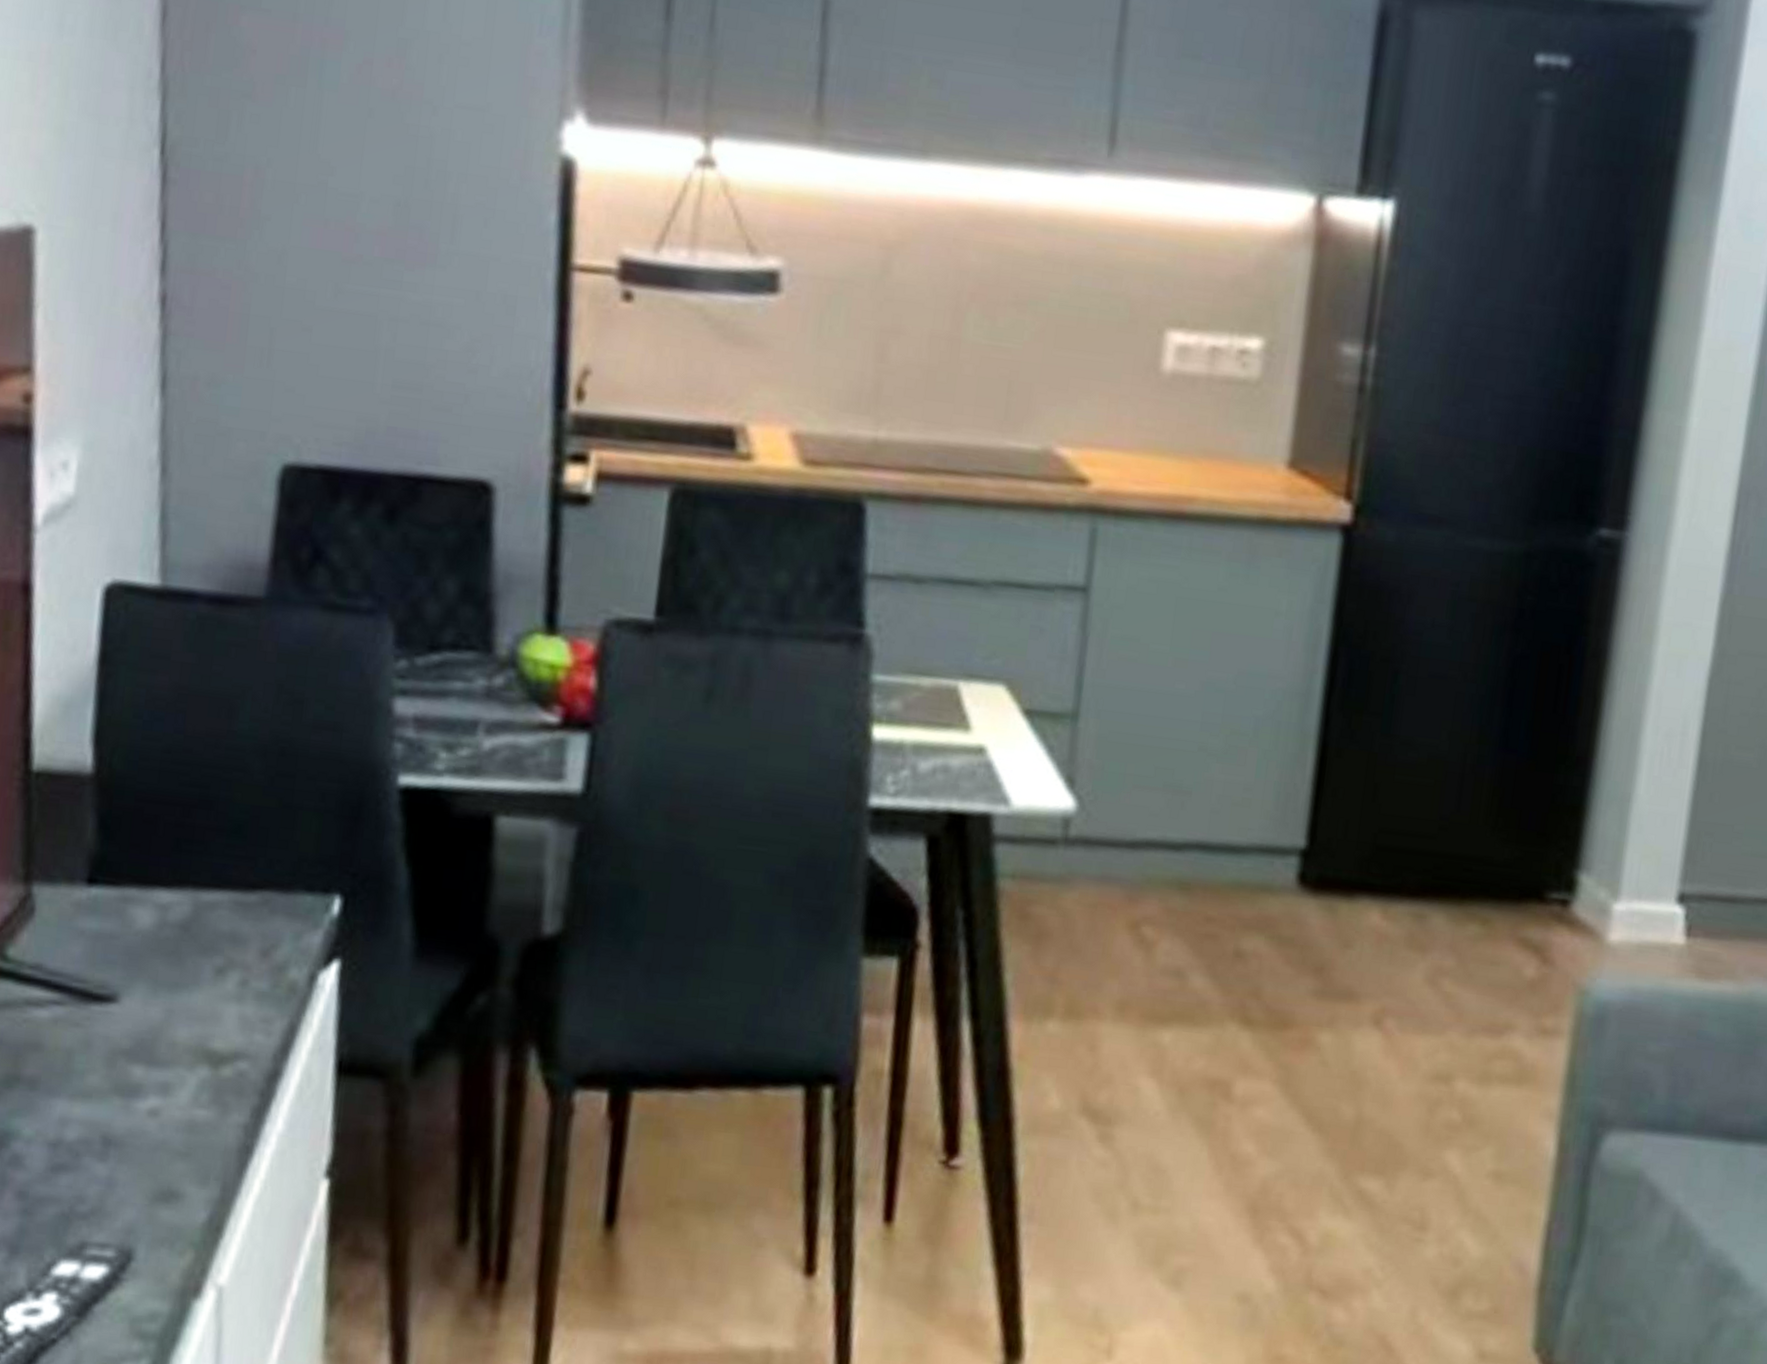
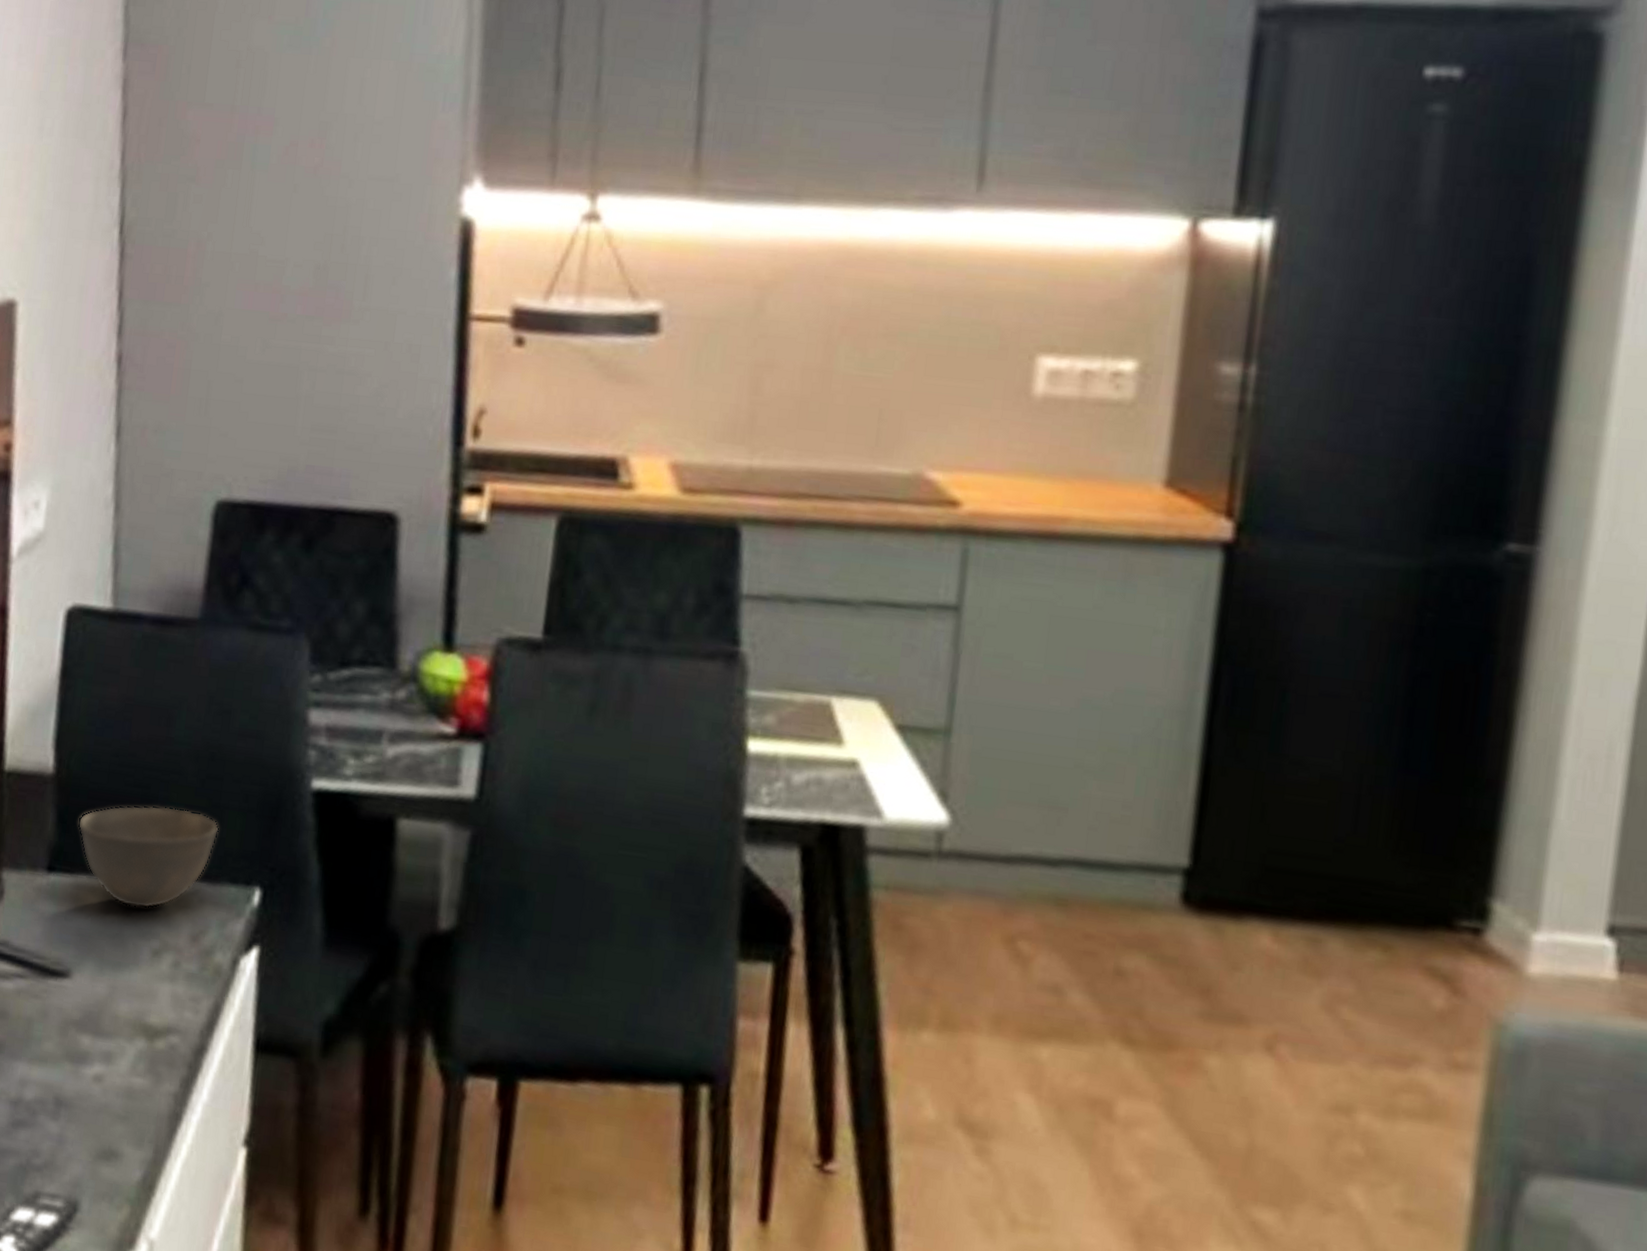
bowl: none [123,807,292,923] -> present [77,805,219,909]

